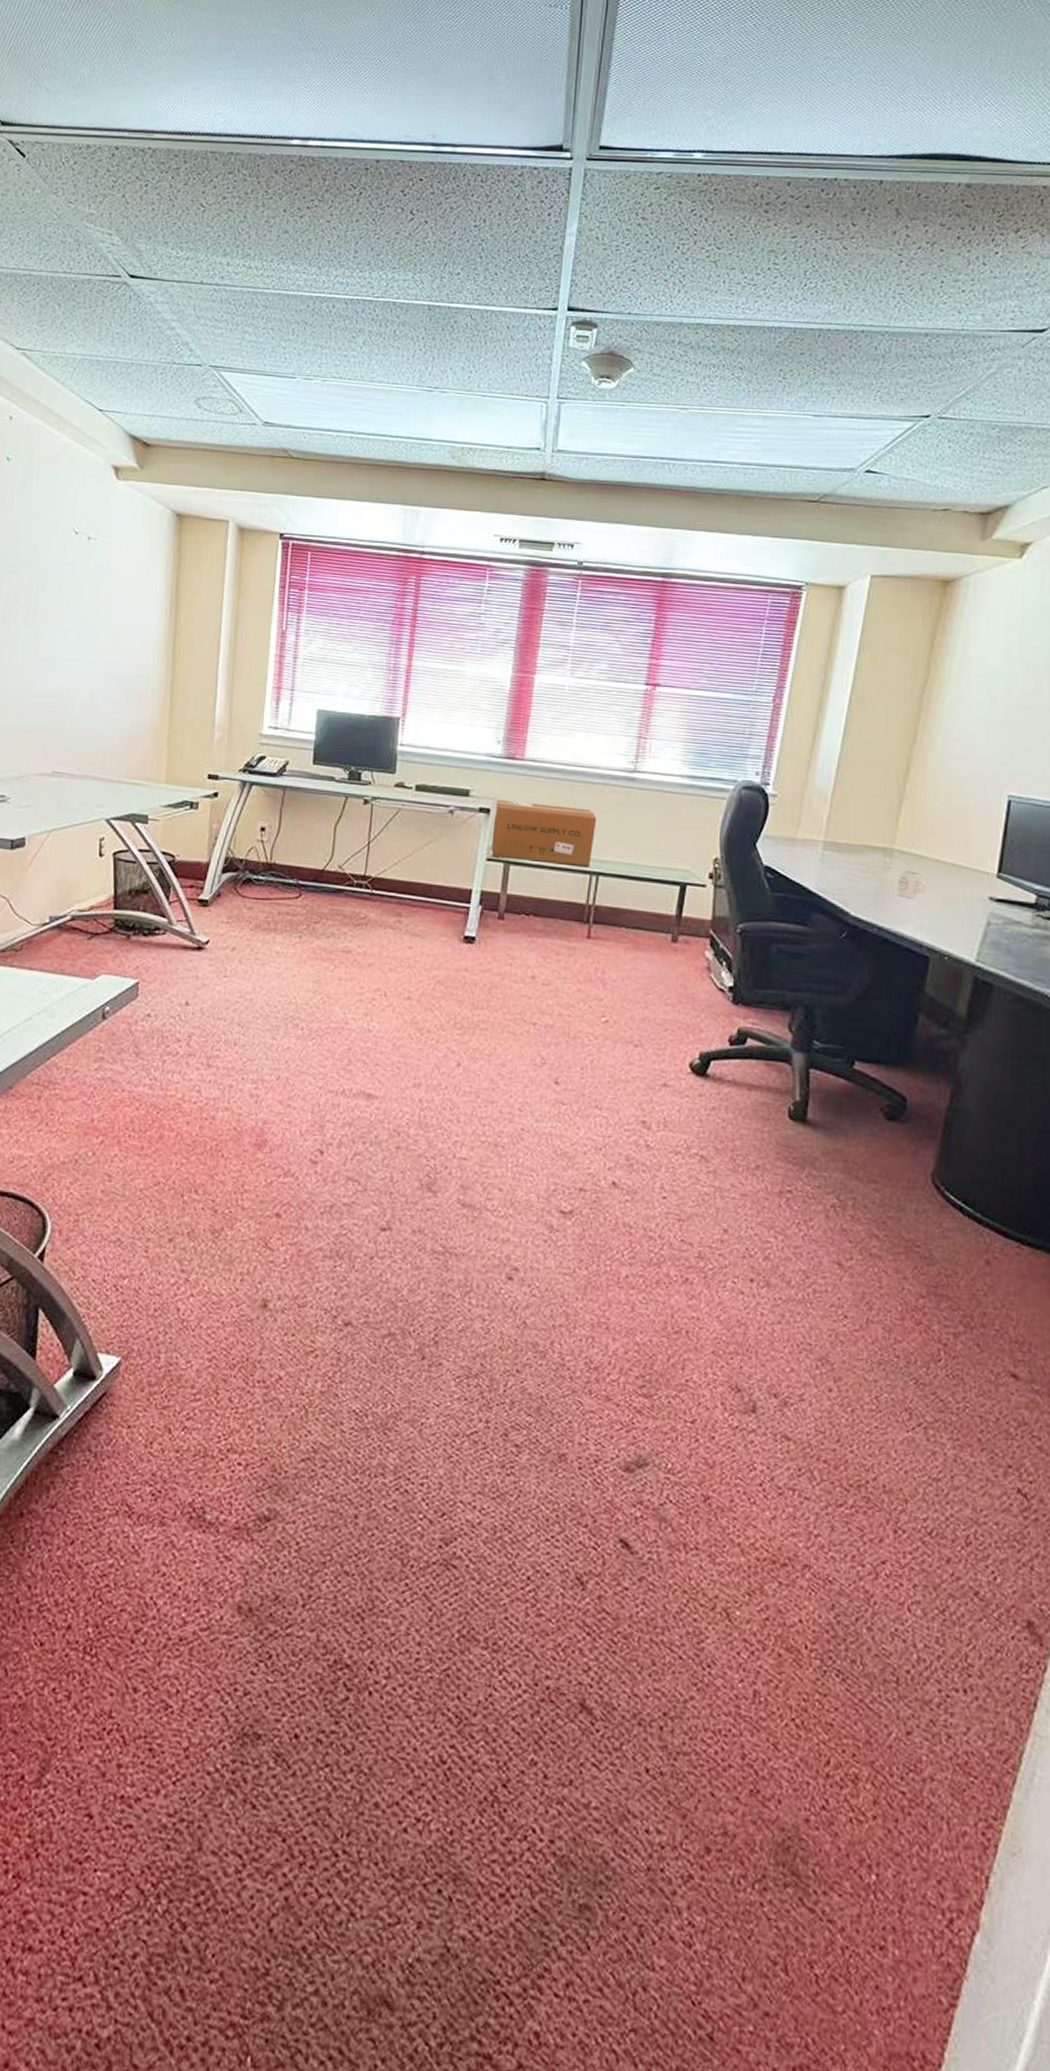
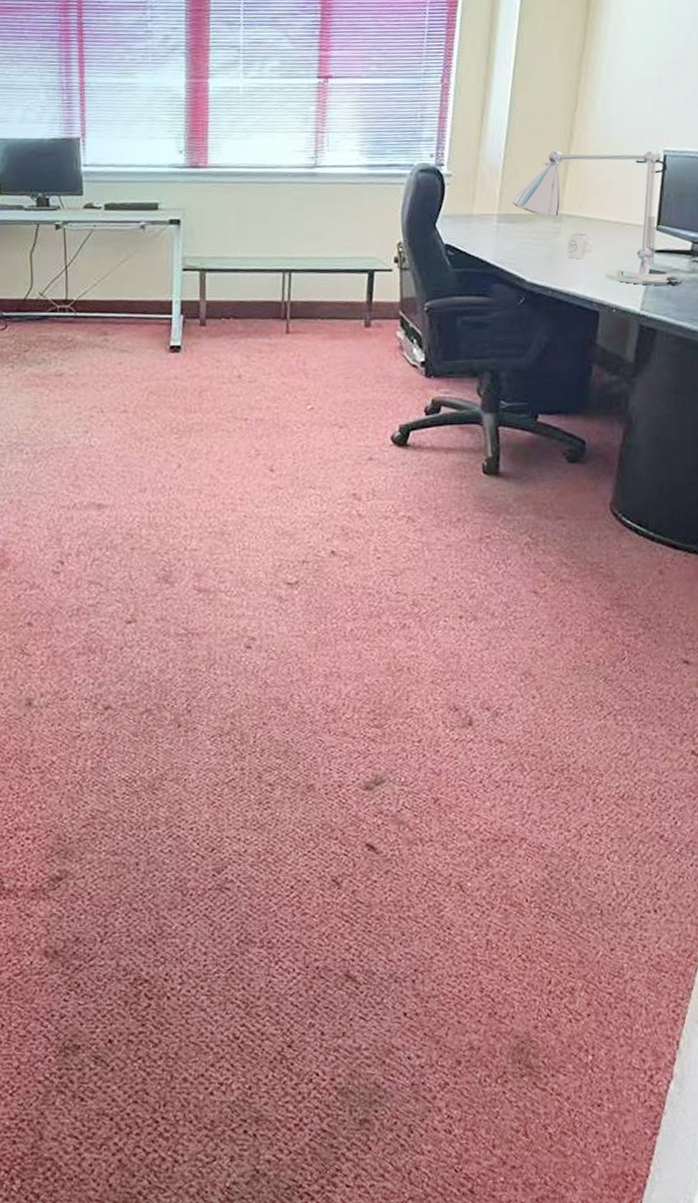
box: present [491,800,597,868] -> none [185,208,284,267]
desk lamp: none [838,783,1024,941] -> present [510,151,682,287]

